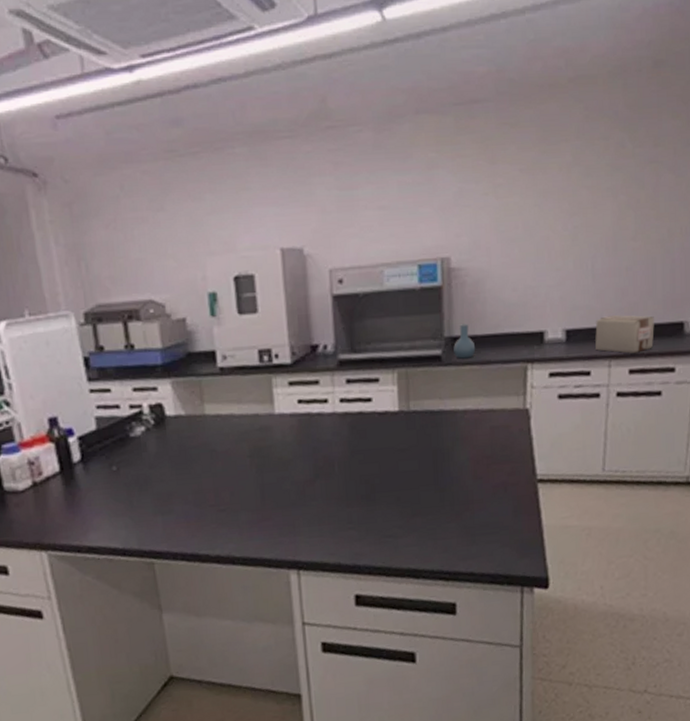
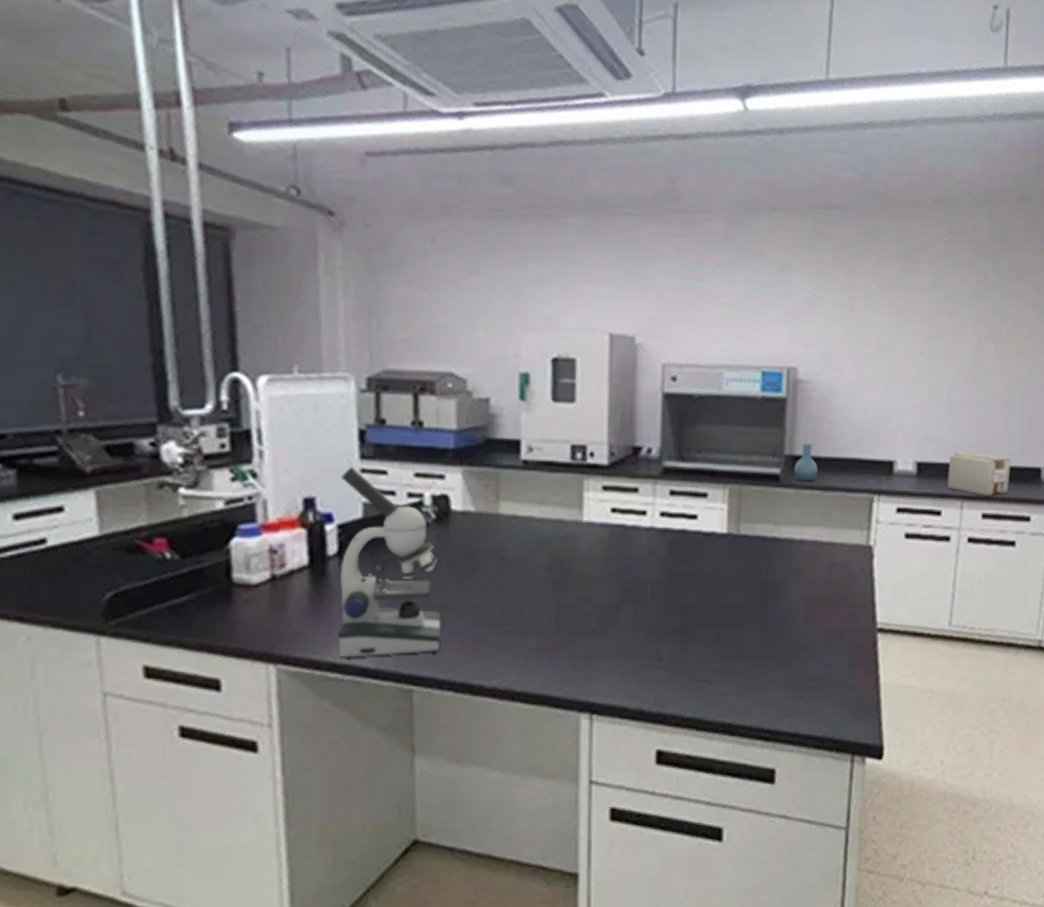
microscope: none [75,389,172,543] -> present [337,467,441,660]

